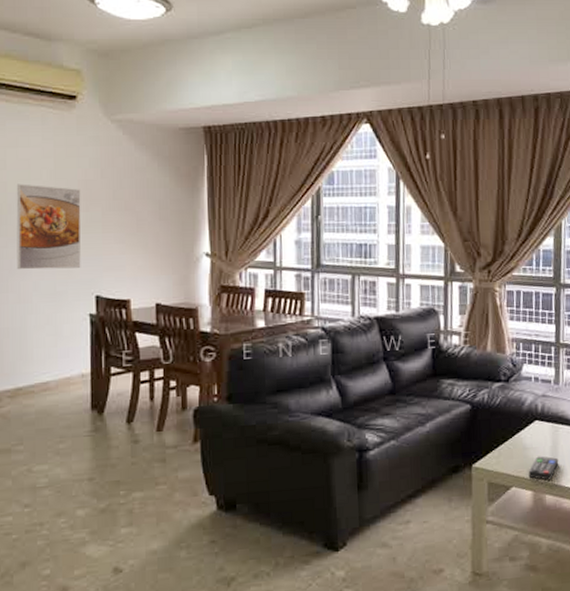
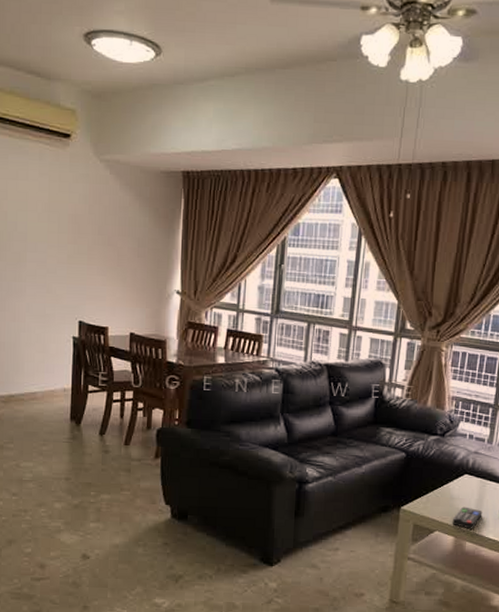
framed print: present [16,184,81,270] -> none [14,214,70,295]

